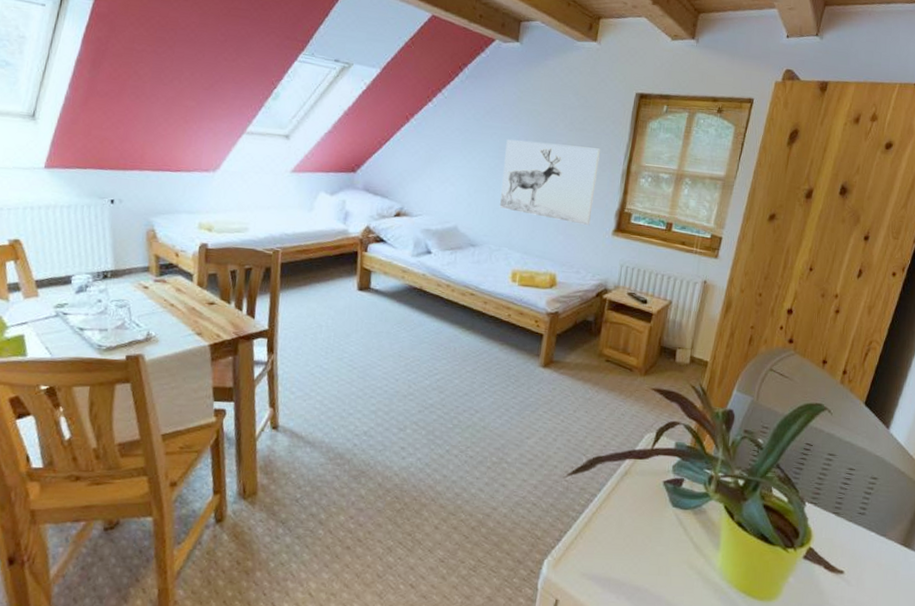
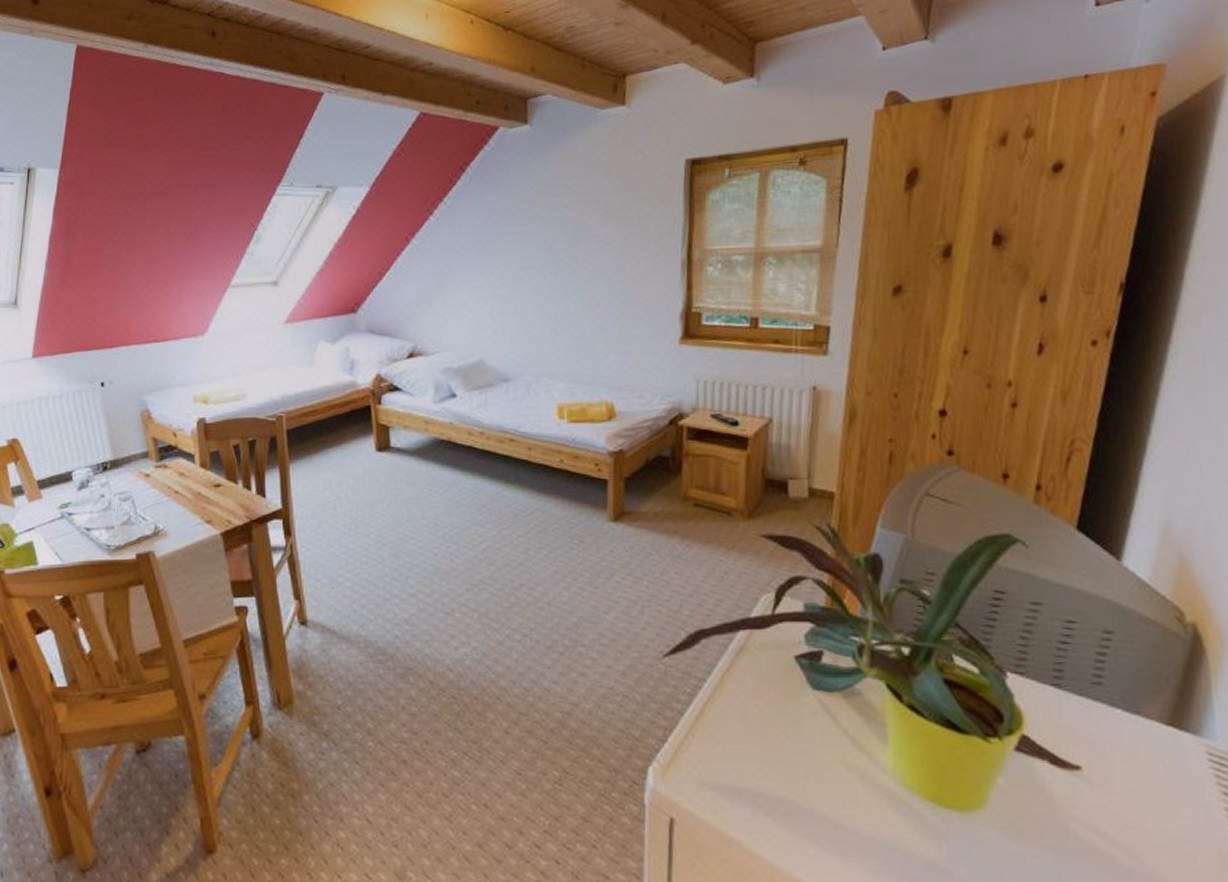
wall art: present [499,139,600,225] -> none [529,237,650,336]

